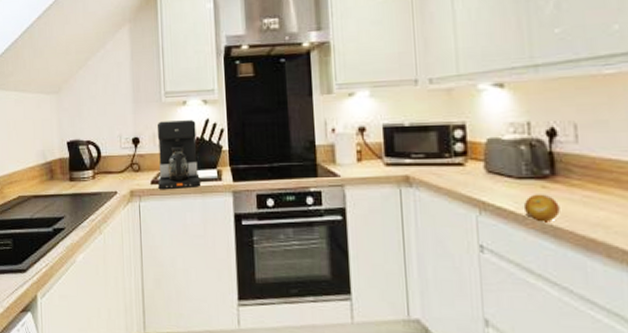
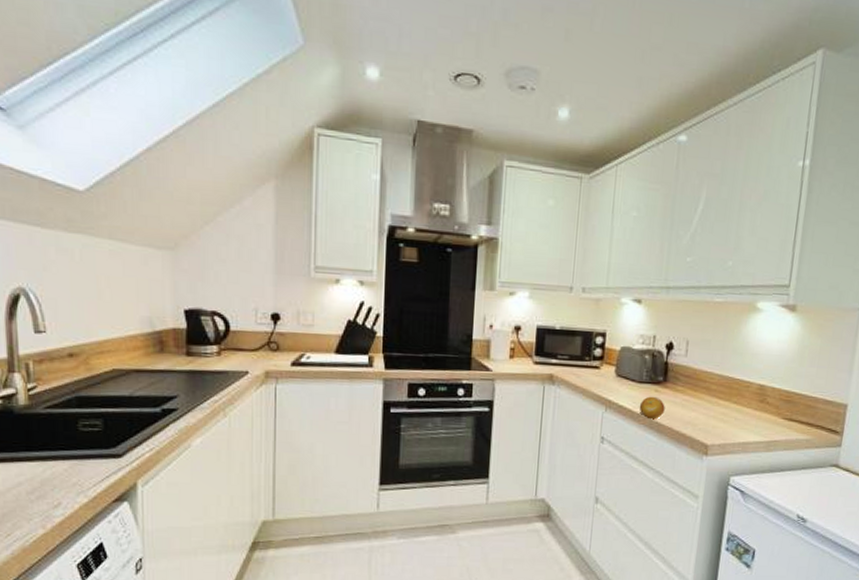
coffee maker: present [156,120,201,190] -> none [300,298,350,374]

